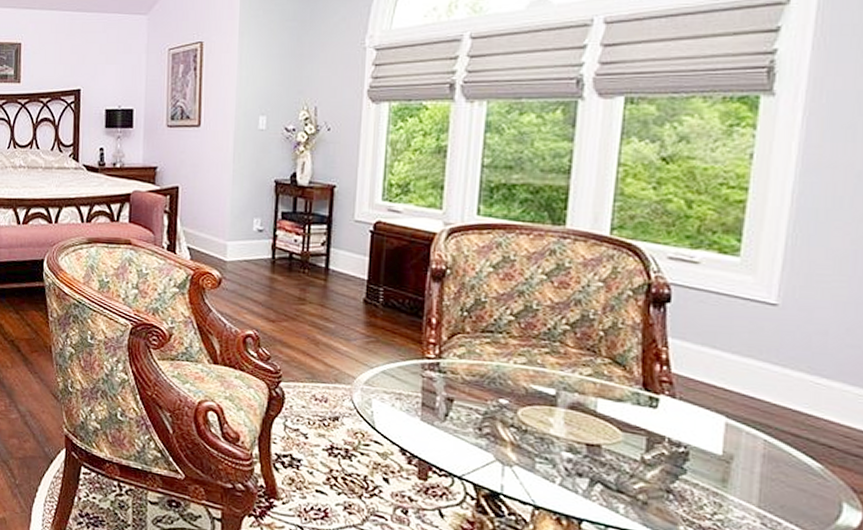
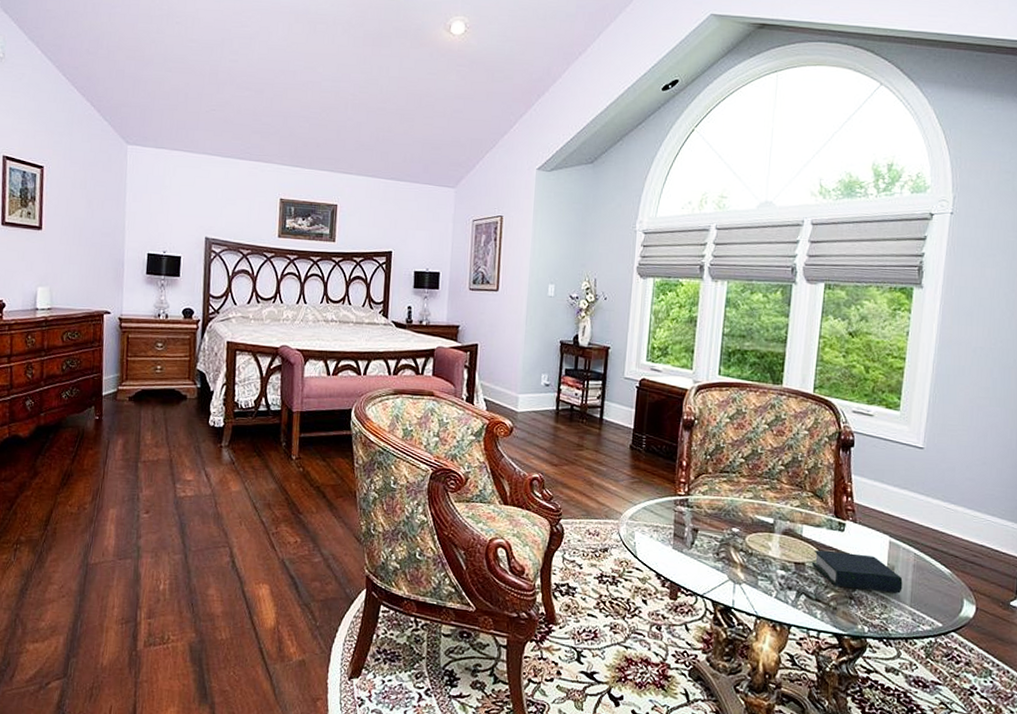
book: none [610,430,747,490] -> present [811,550,903,594]

